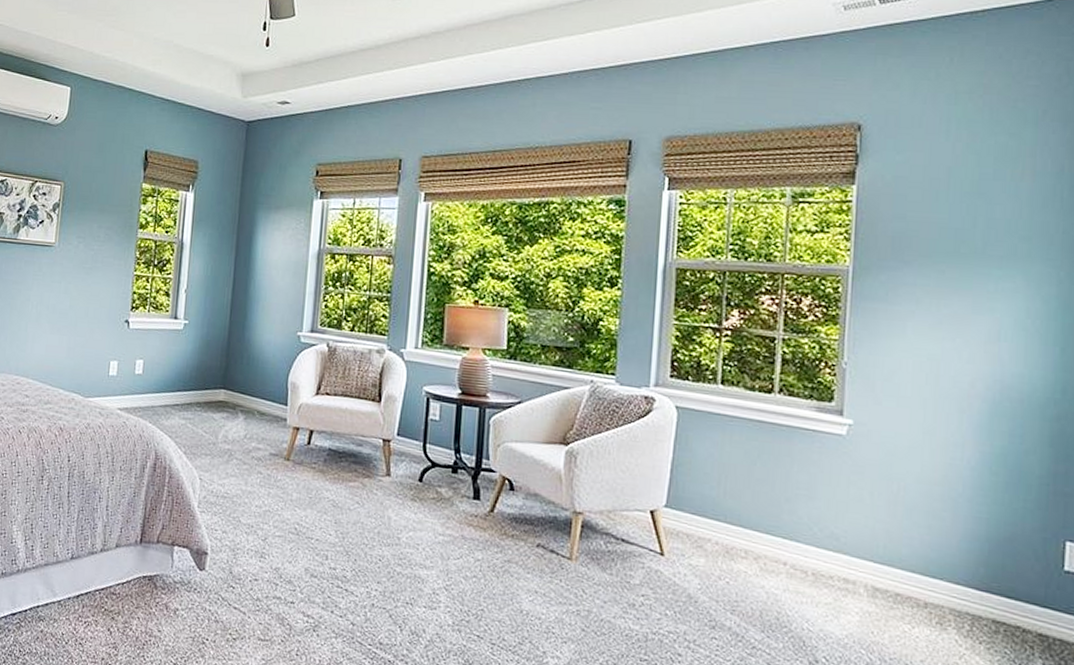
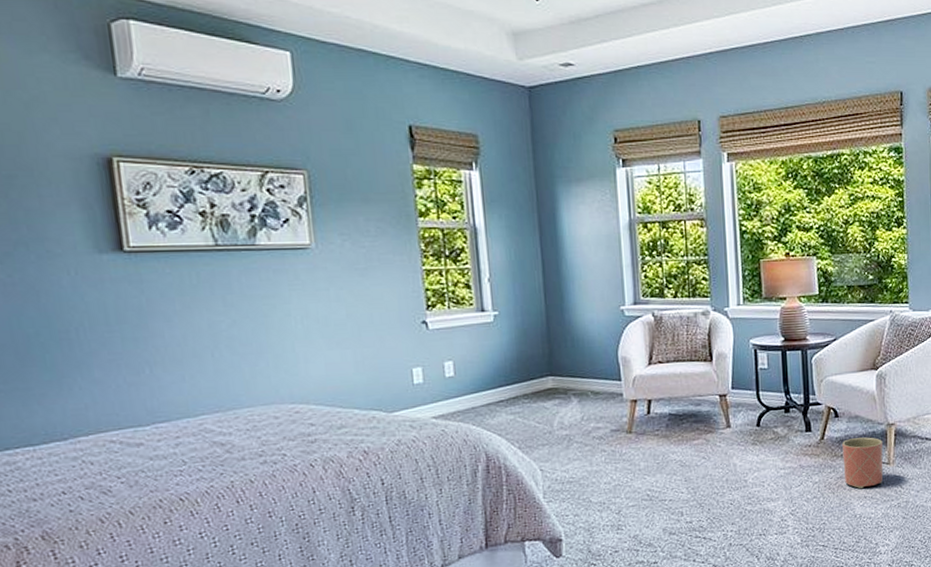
planter: none [513,518,565,582] -> present [842,437,884,489]

